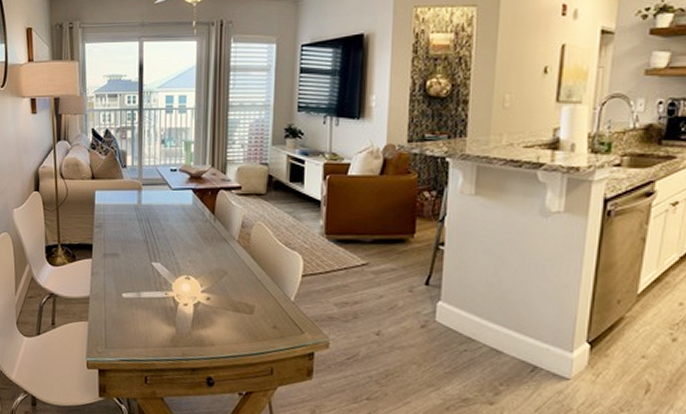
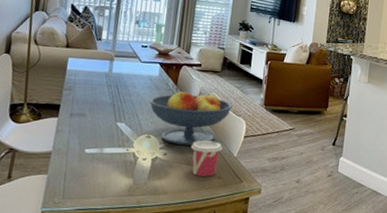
fruit bowl: none [185,222,284,288] -> present [149,91,233,145]
cup: none [237,281,275,326] -> present [190,140,222,177]

